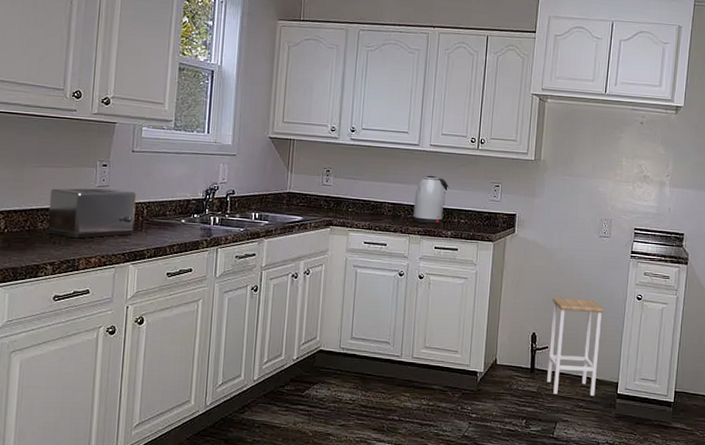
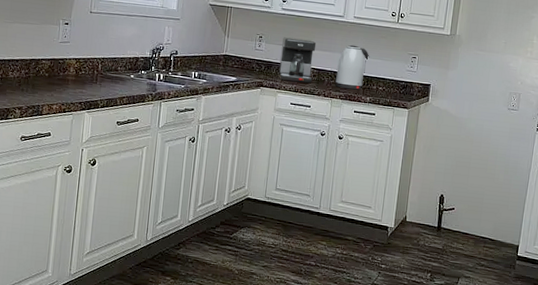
toaster: present [47,188,136,239] -> none [17,42,93,88]
coffee maker: none [349,170,390,220] -> present [278,37,317,84]
step stool: present [546,297,604,397] -> none [451,163,509,257]

